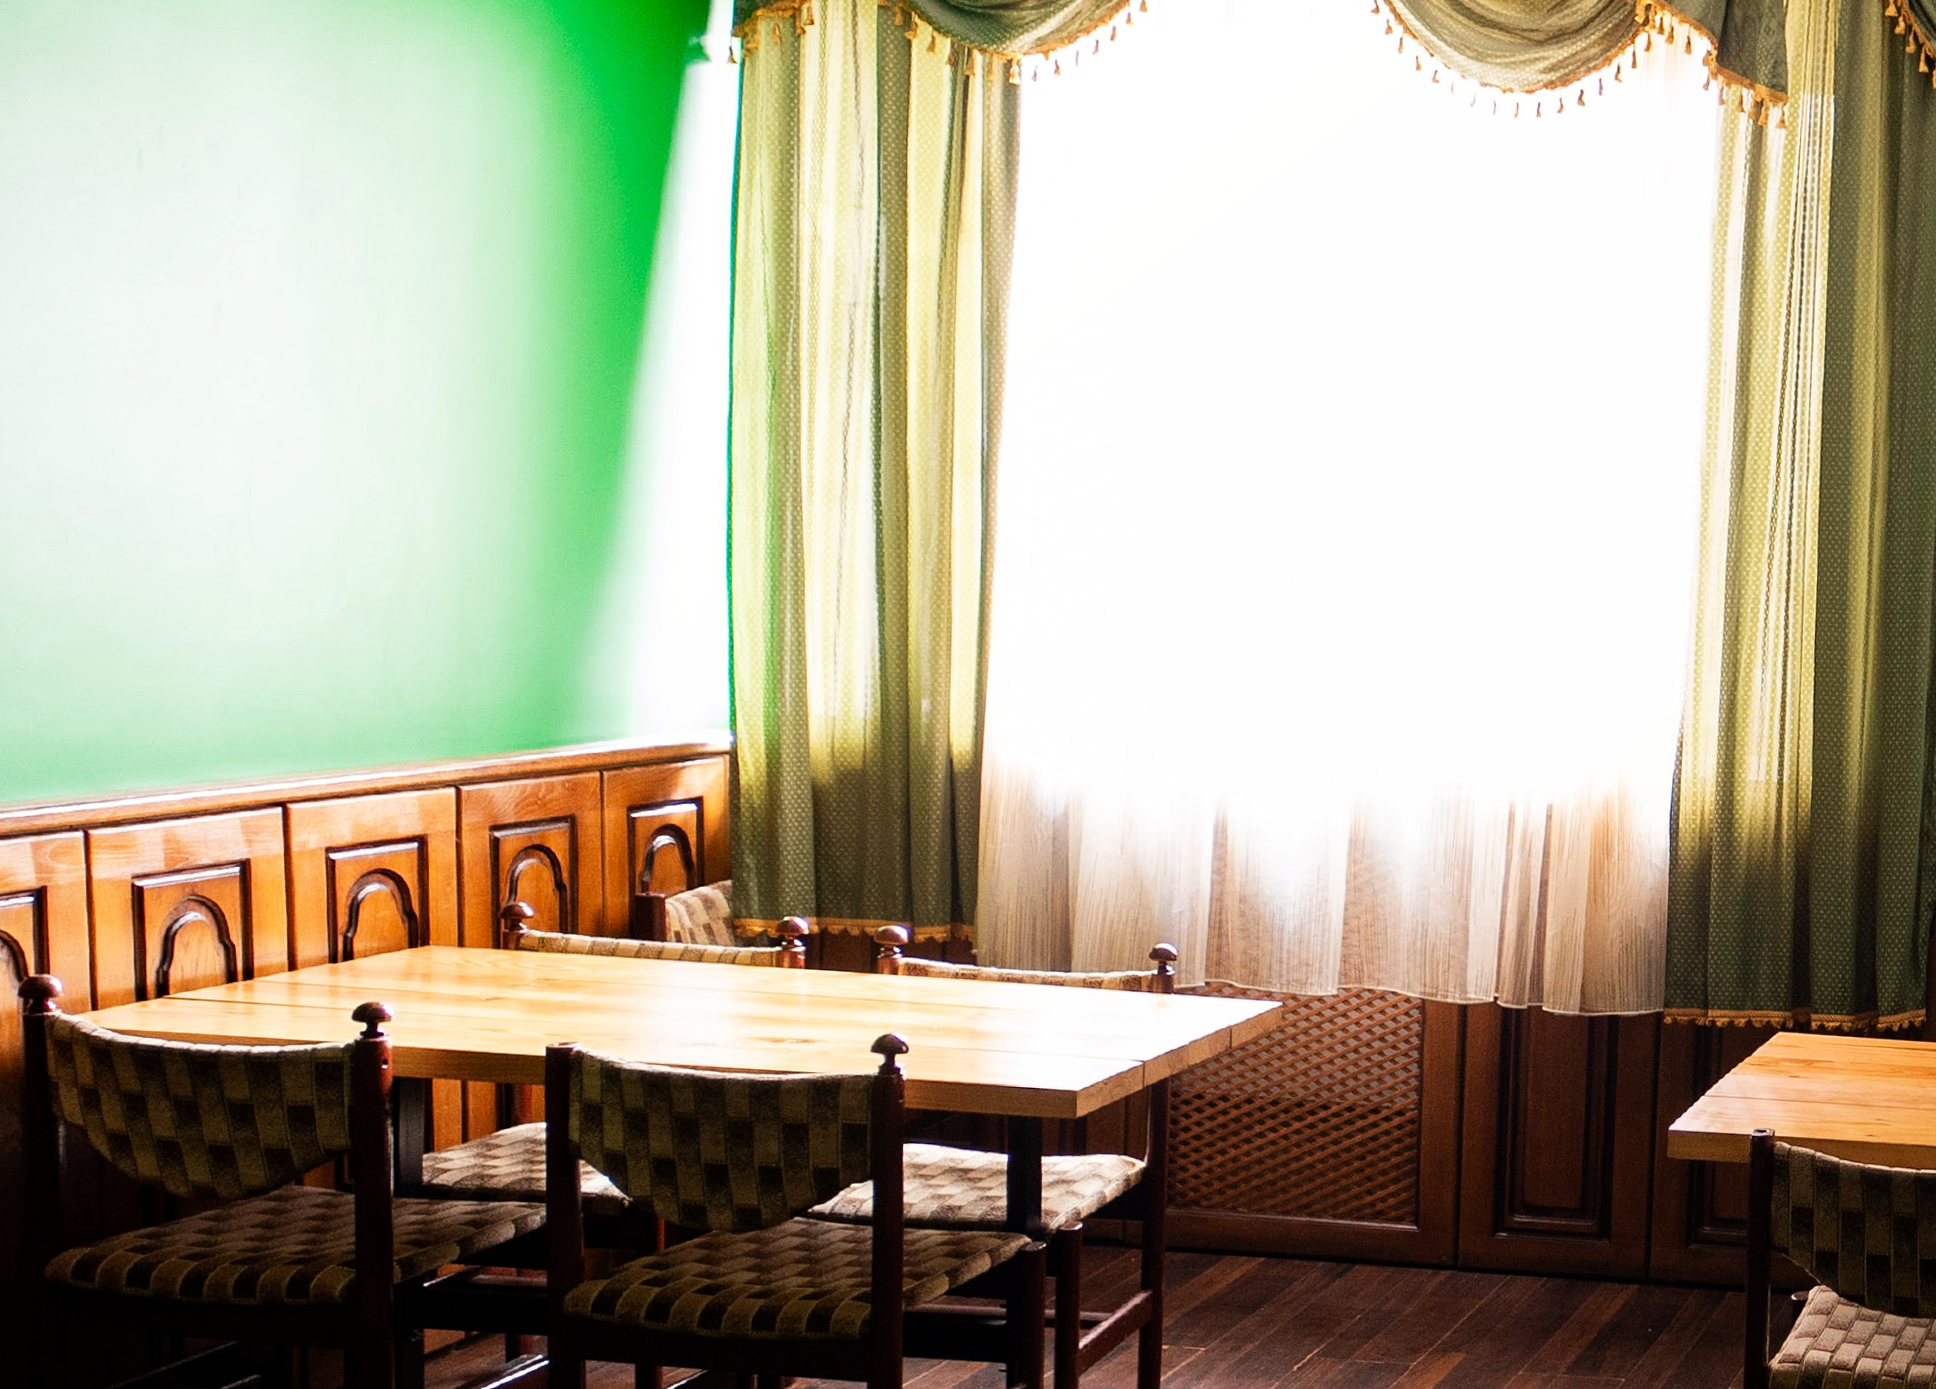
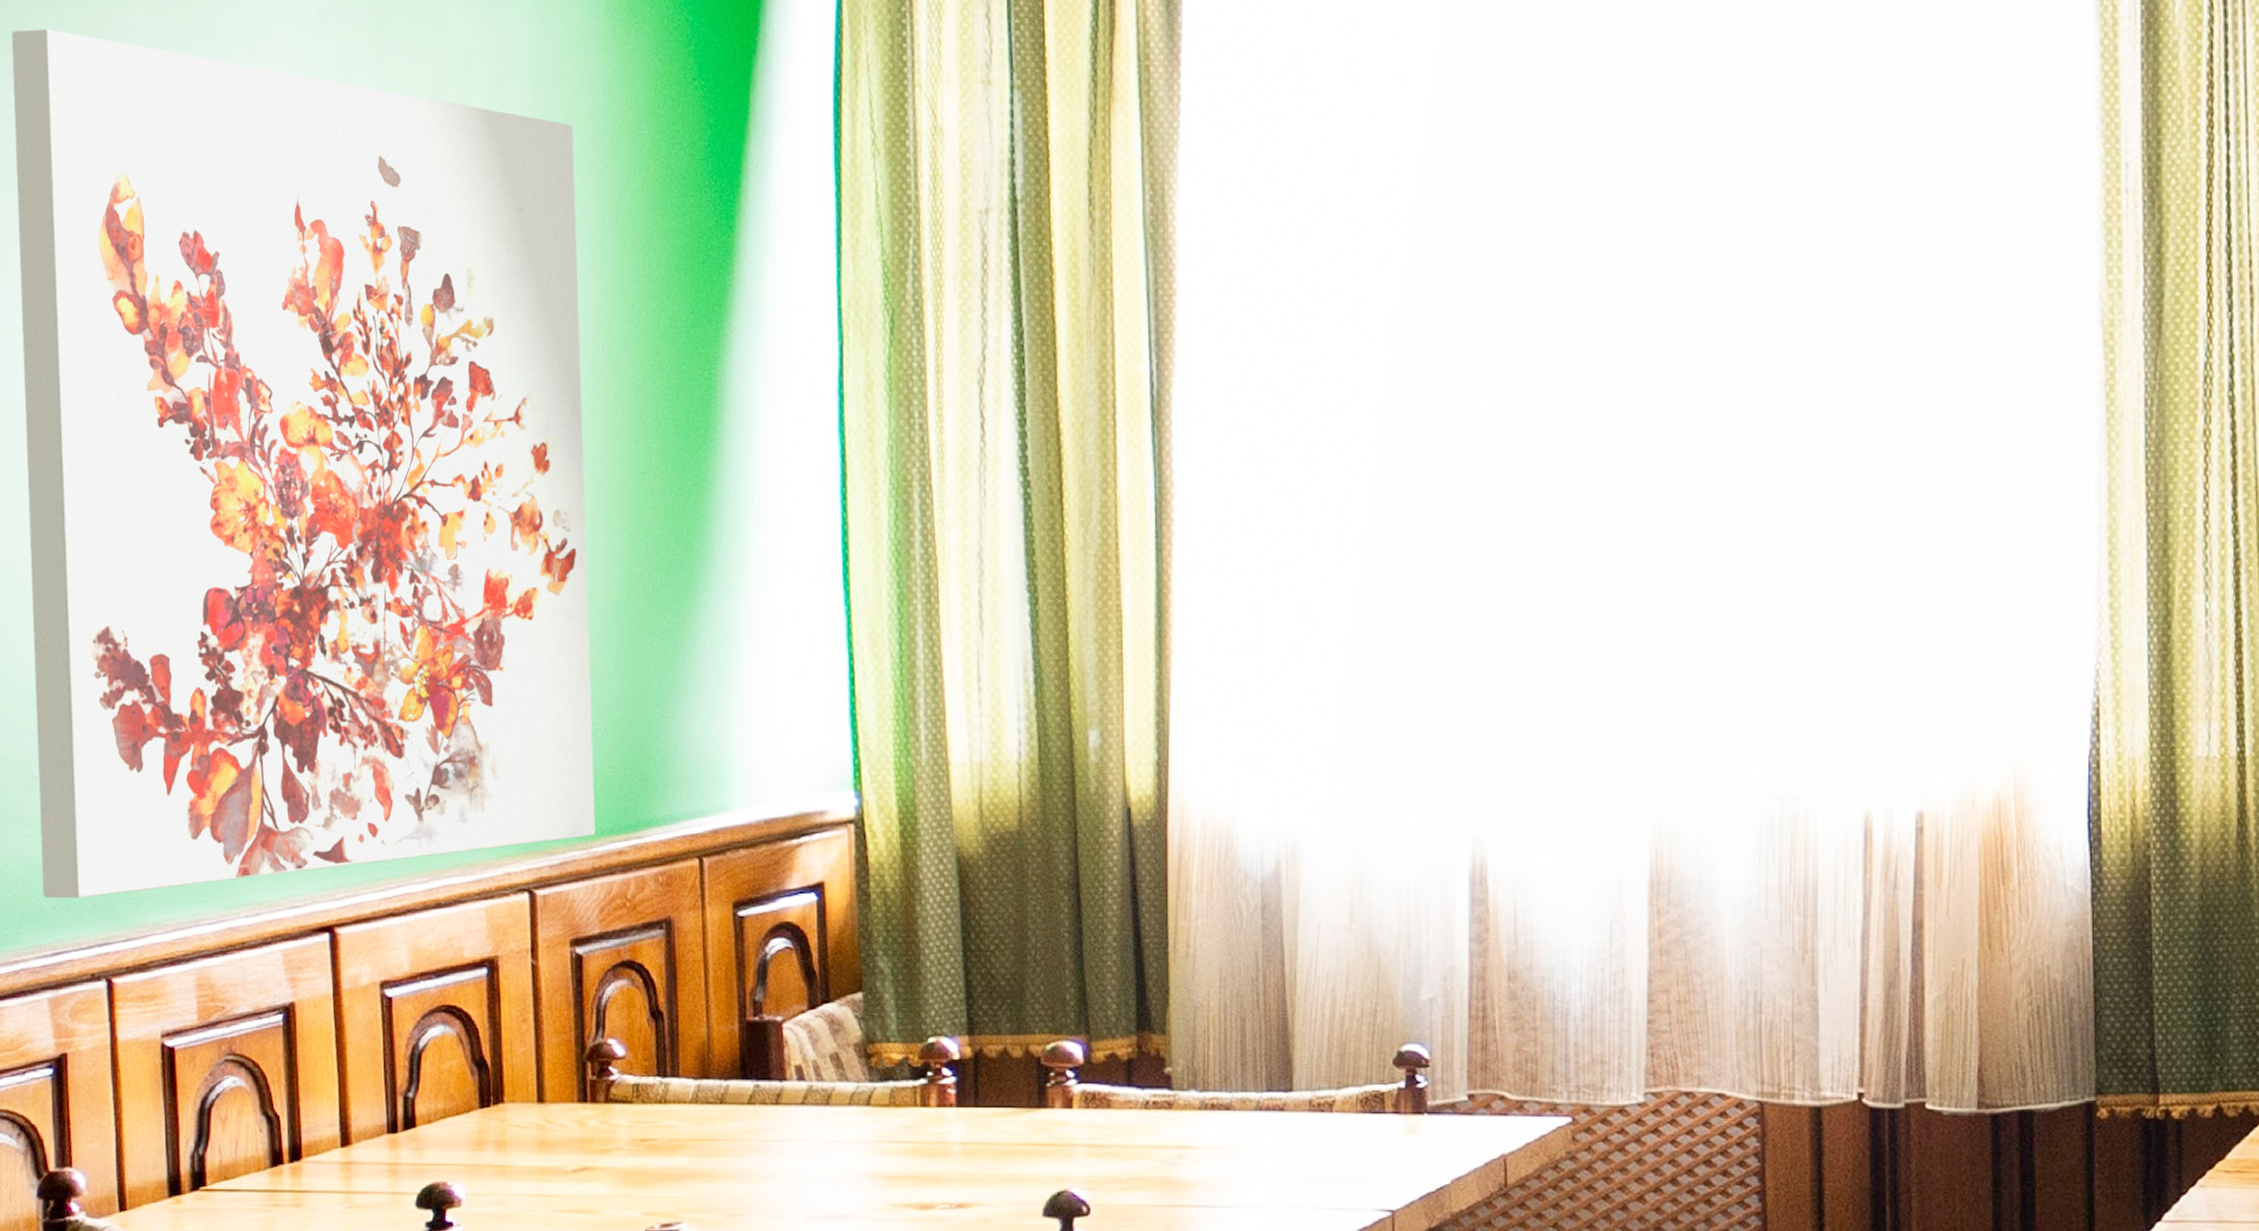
wall art: none [9,68,514,766] -> present [11,28,596,899]

